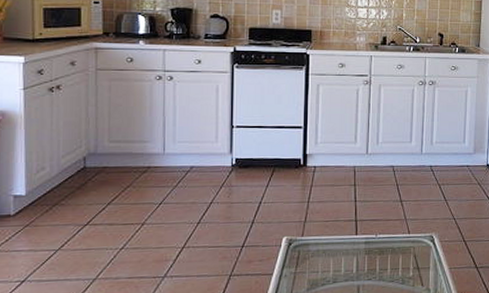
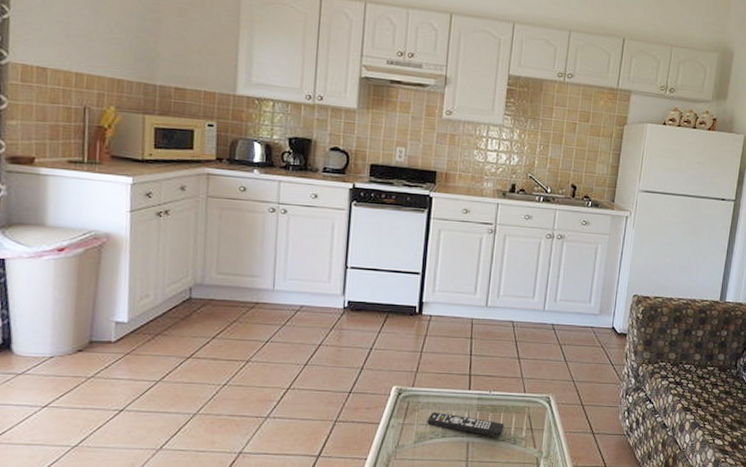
remote control: none [318,258,392,279] -> present [427,411,505,438]

